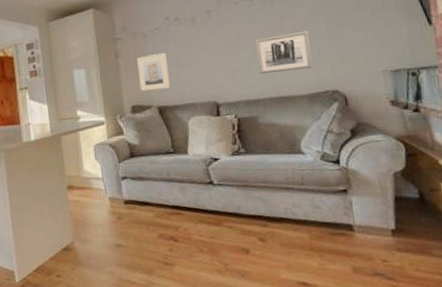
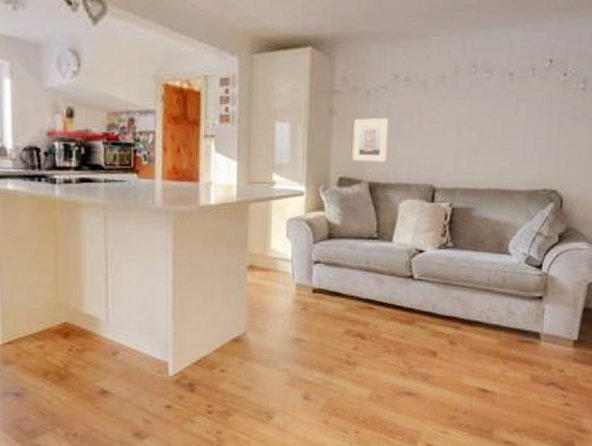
wall art: present [256,30,312,74] -> none [484,118,541,161]

